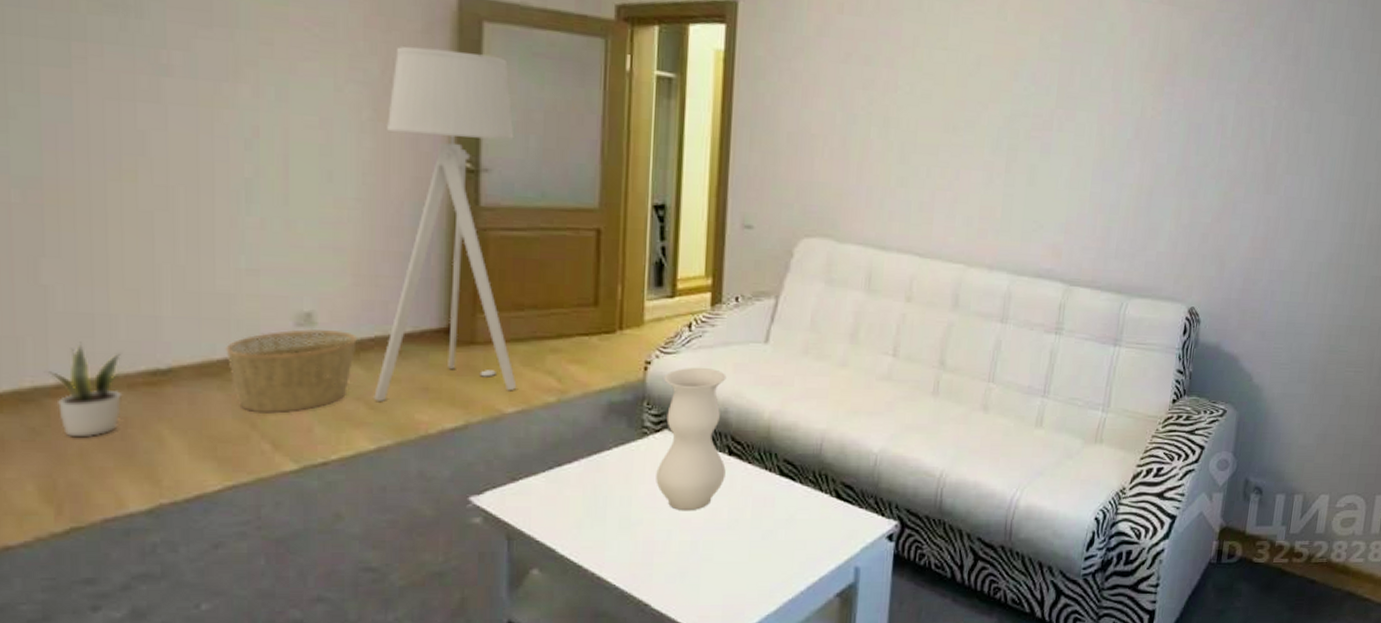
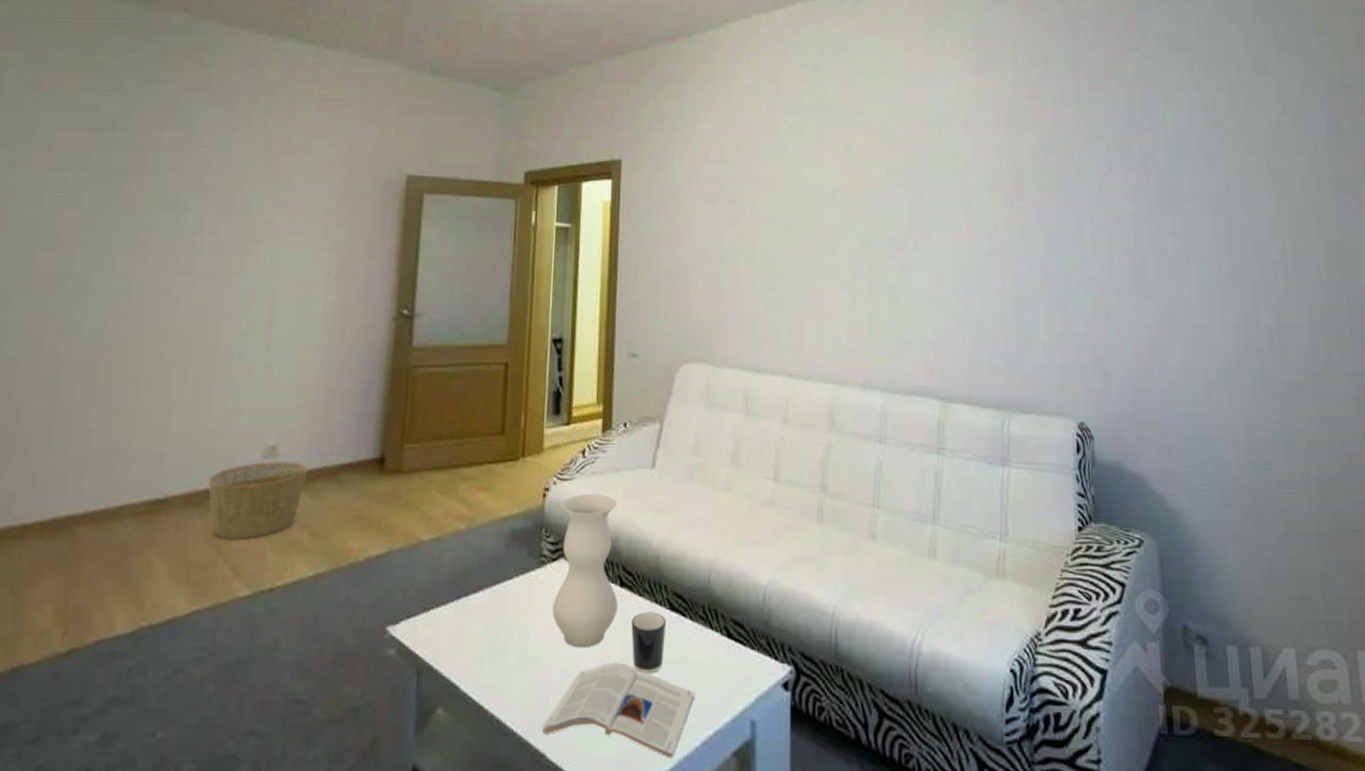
potted plant: present [47,342,128,438] -> none [79,475,137,562]
floor lamp: present [374,46,517,401] -> none [316,218,443,529]
magazine: none [646,523,802,601] -> present [542,662,695,758]
mug: none [739,478,776,531] -> present [631,612,667,673]

